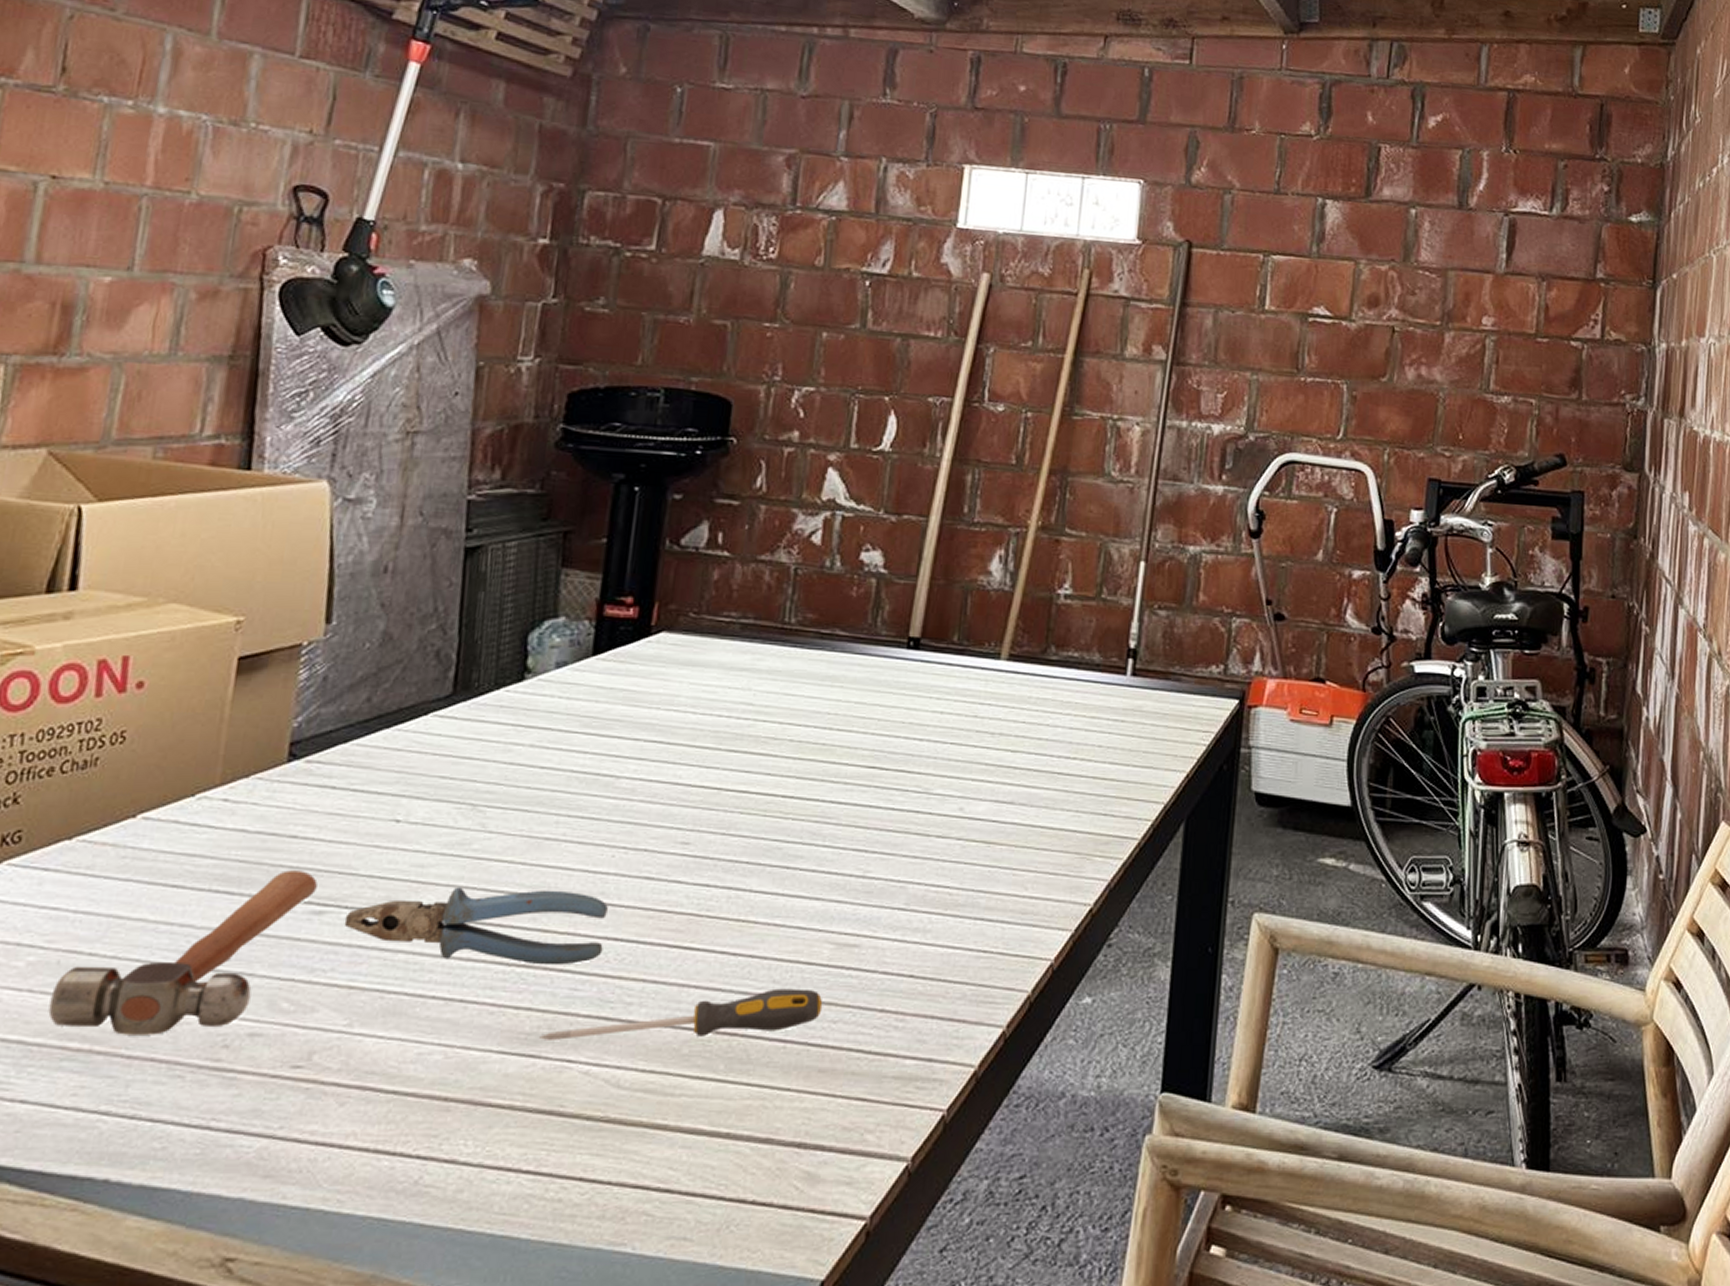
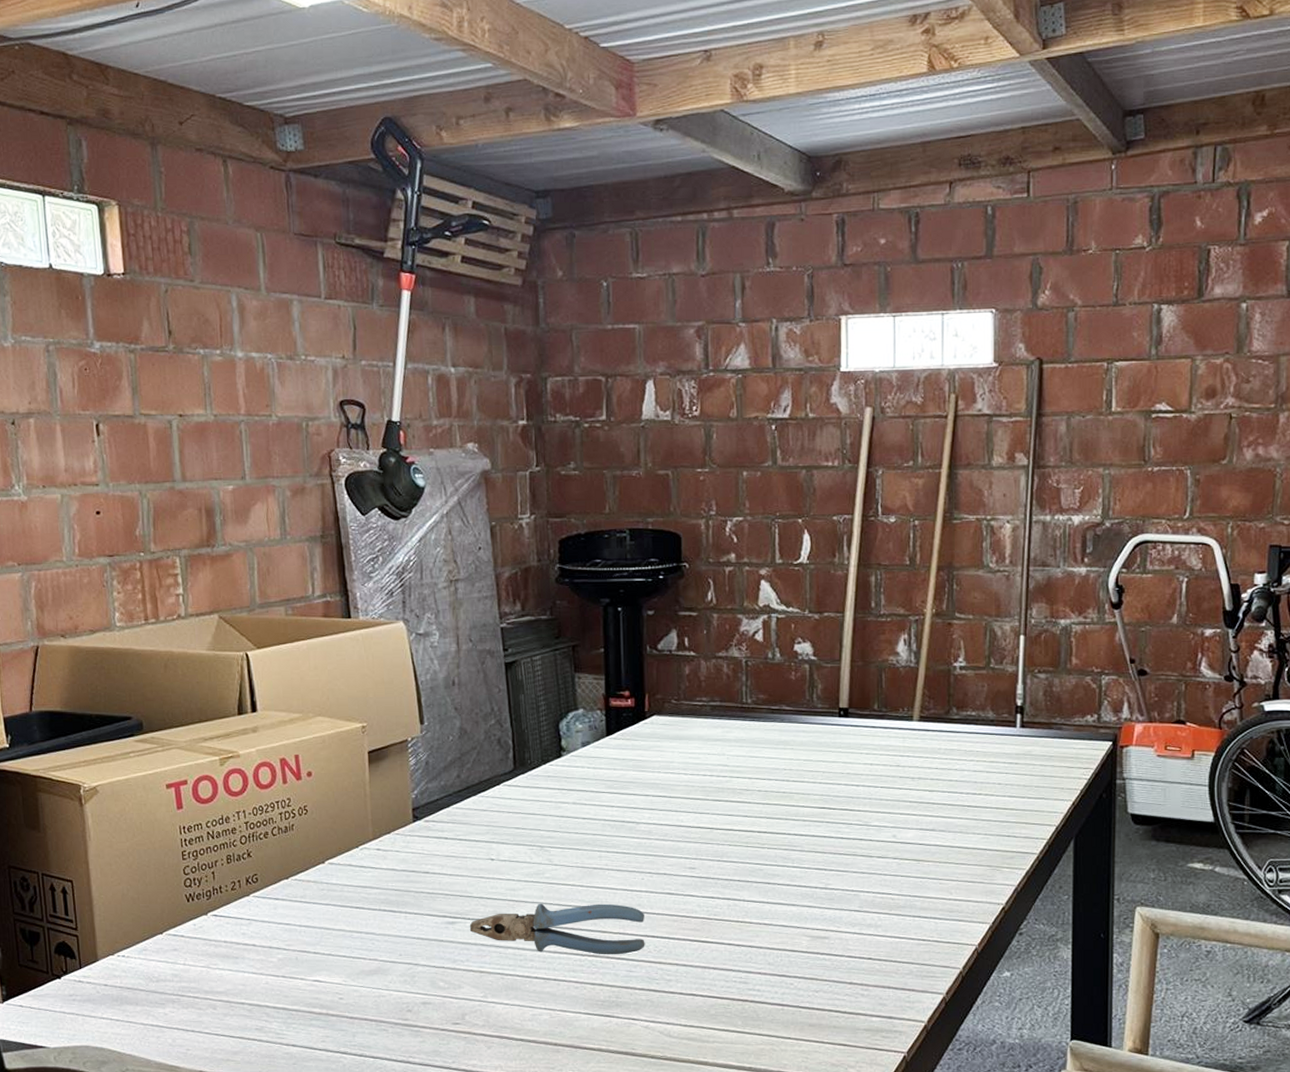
hammer: present [48,870,318,1035] -> none [296,895,448,1004]
screwdriver: present [539,988,823,1040] -> none [611,968,807,1005]

